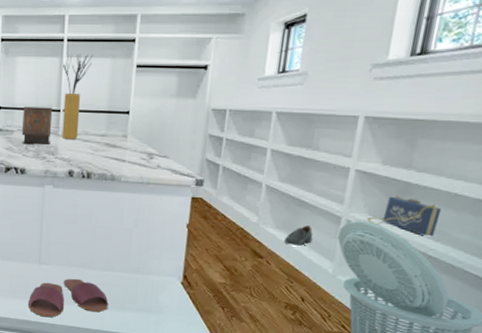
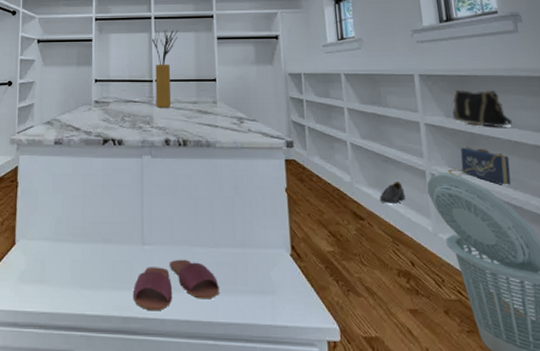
jewelry box: present [22,106,53,146] -> none [118,78,146,115]
handbag: none [391,135,461,178] -> present [452,89,513,127]

